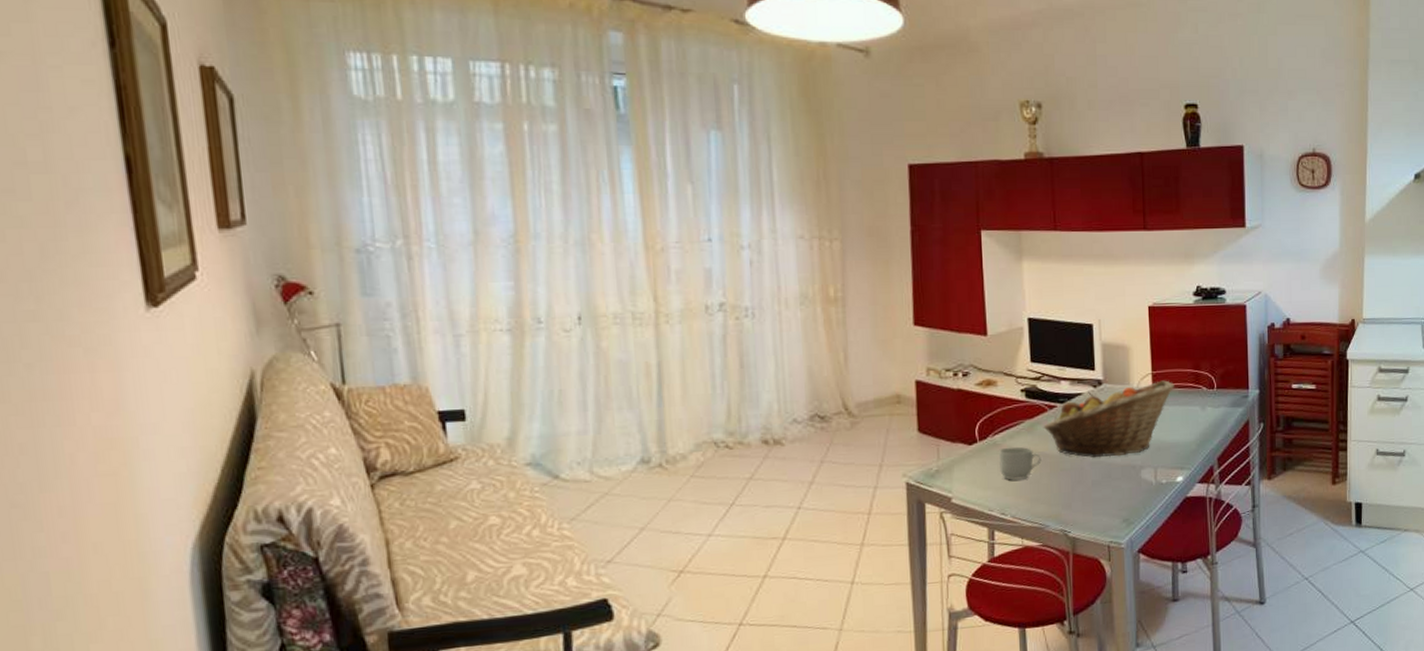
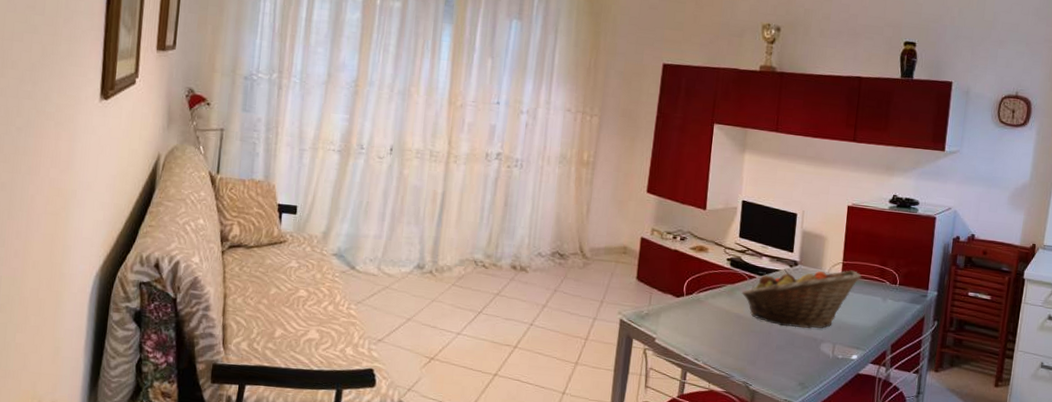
mug: present [998,446,1042,480] -> none [699,304,736,334]

